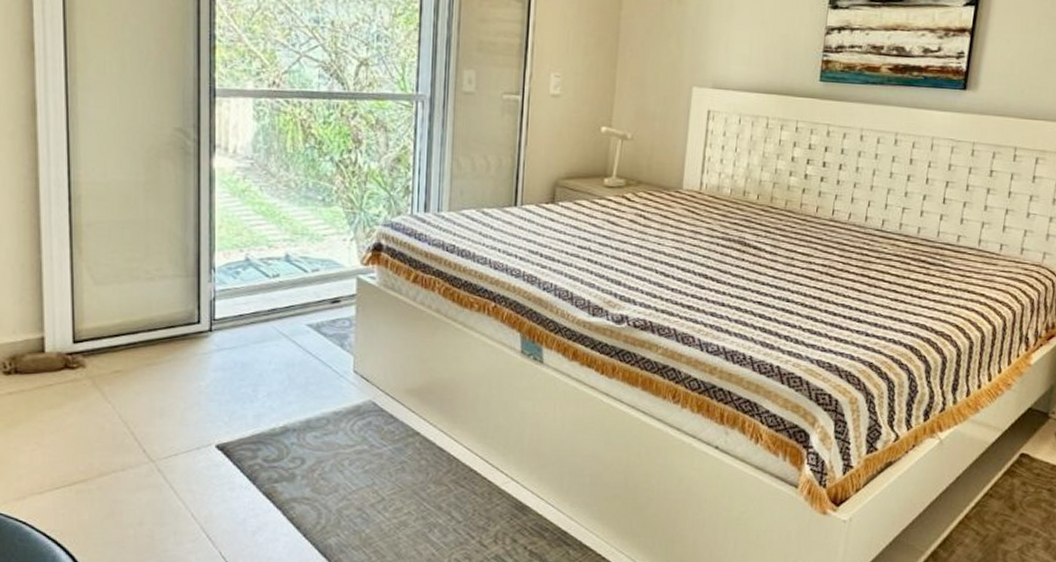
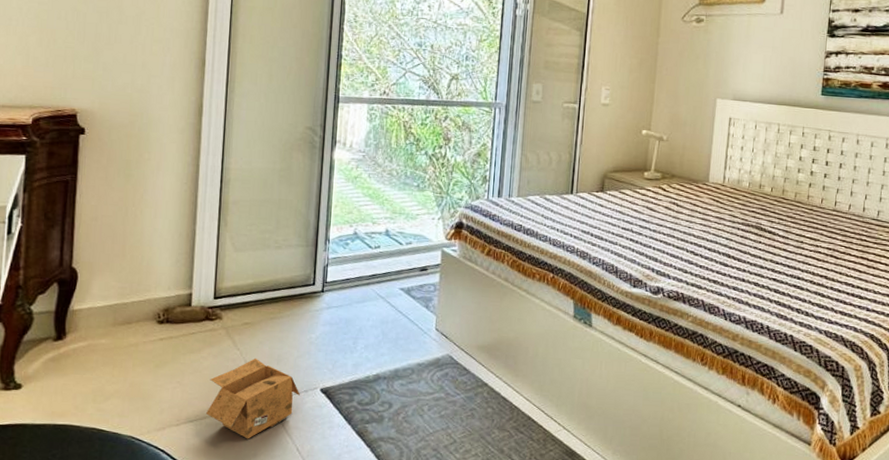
carton: none [76,411,191,506] -> present [206,357,300,439]

